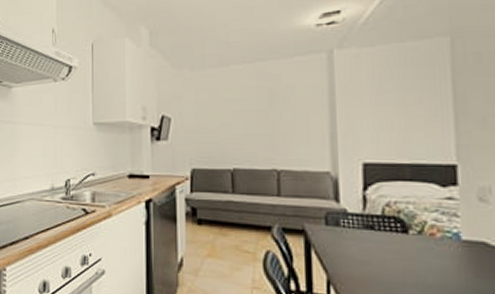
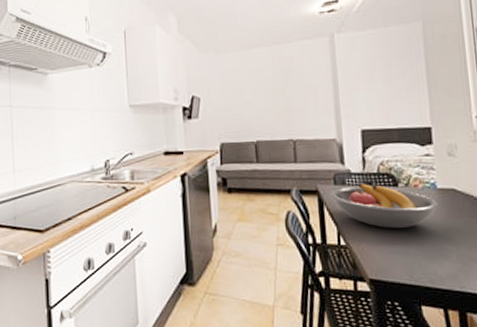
fruit bowl: none [321,225,462,284] -> present [331,183,438,228]

